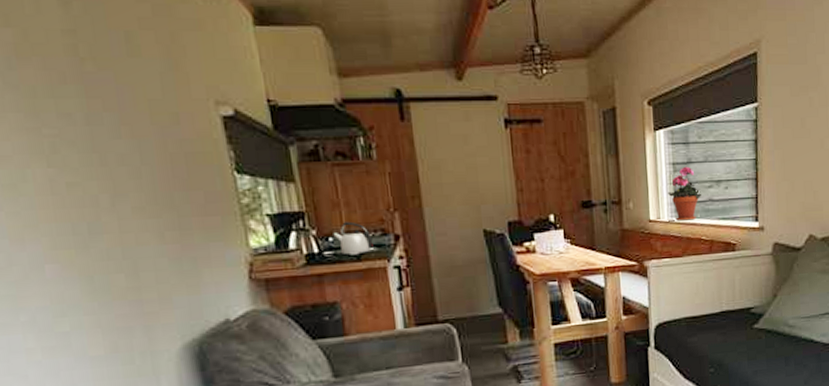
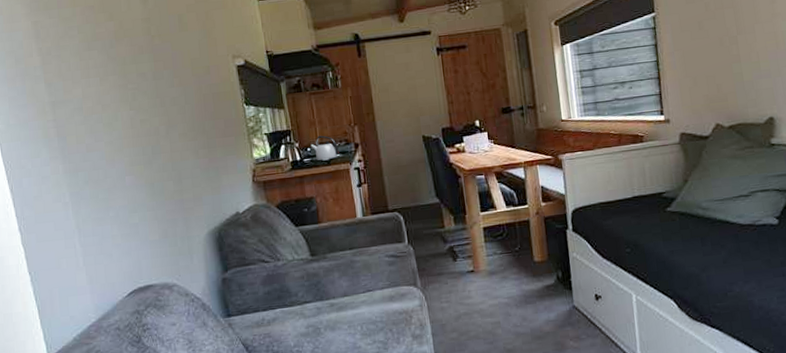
potted plant: present [668,166,701,221] -> none [577,72,608,119]

